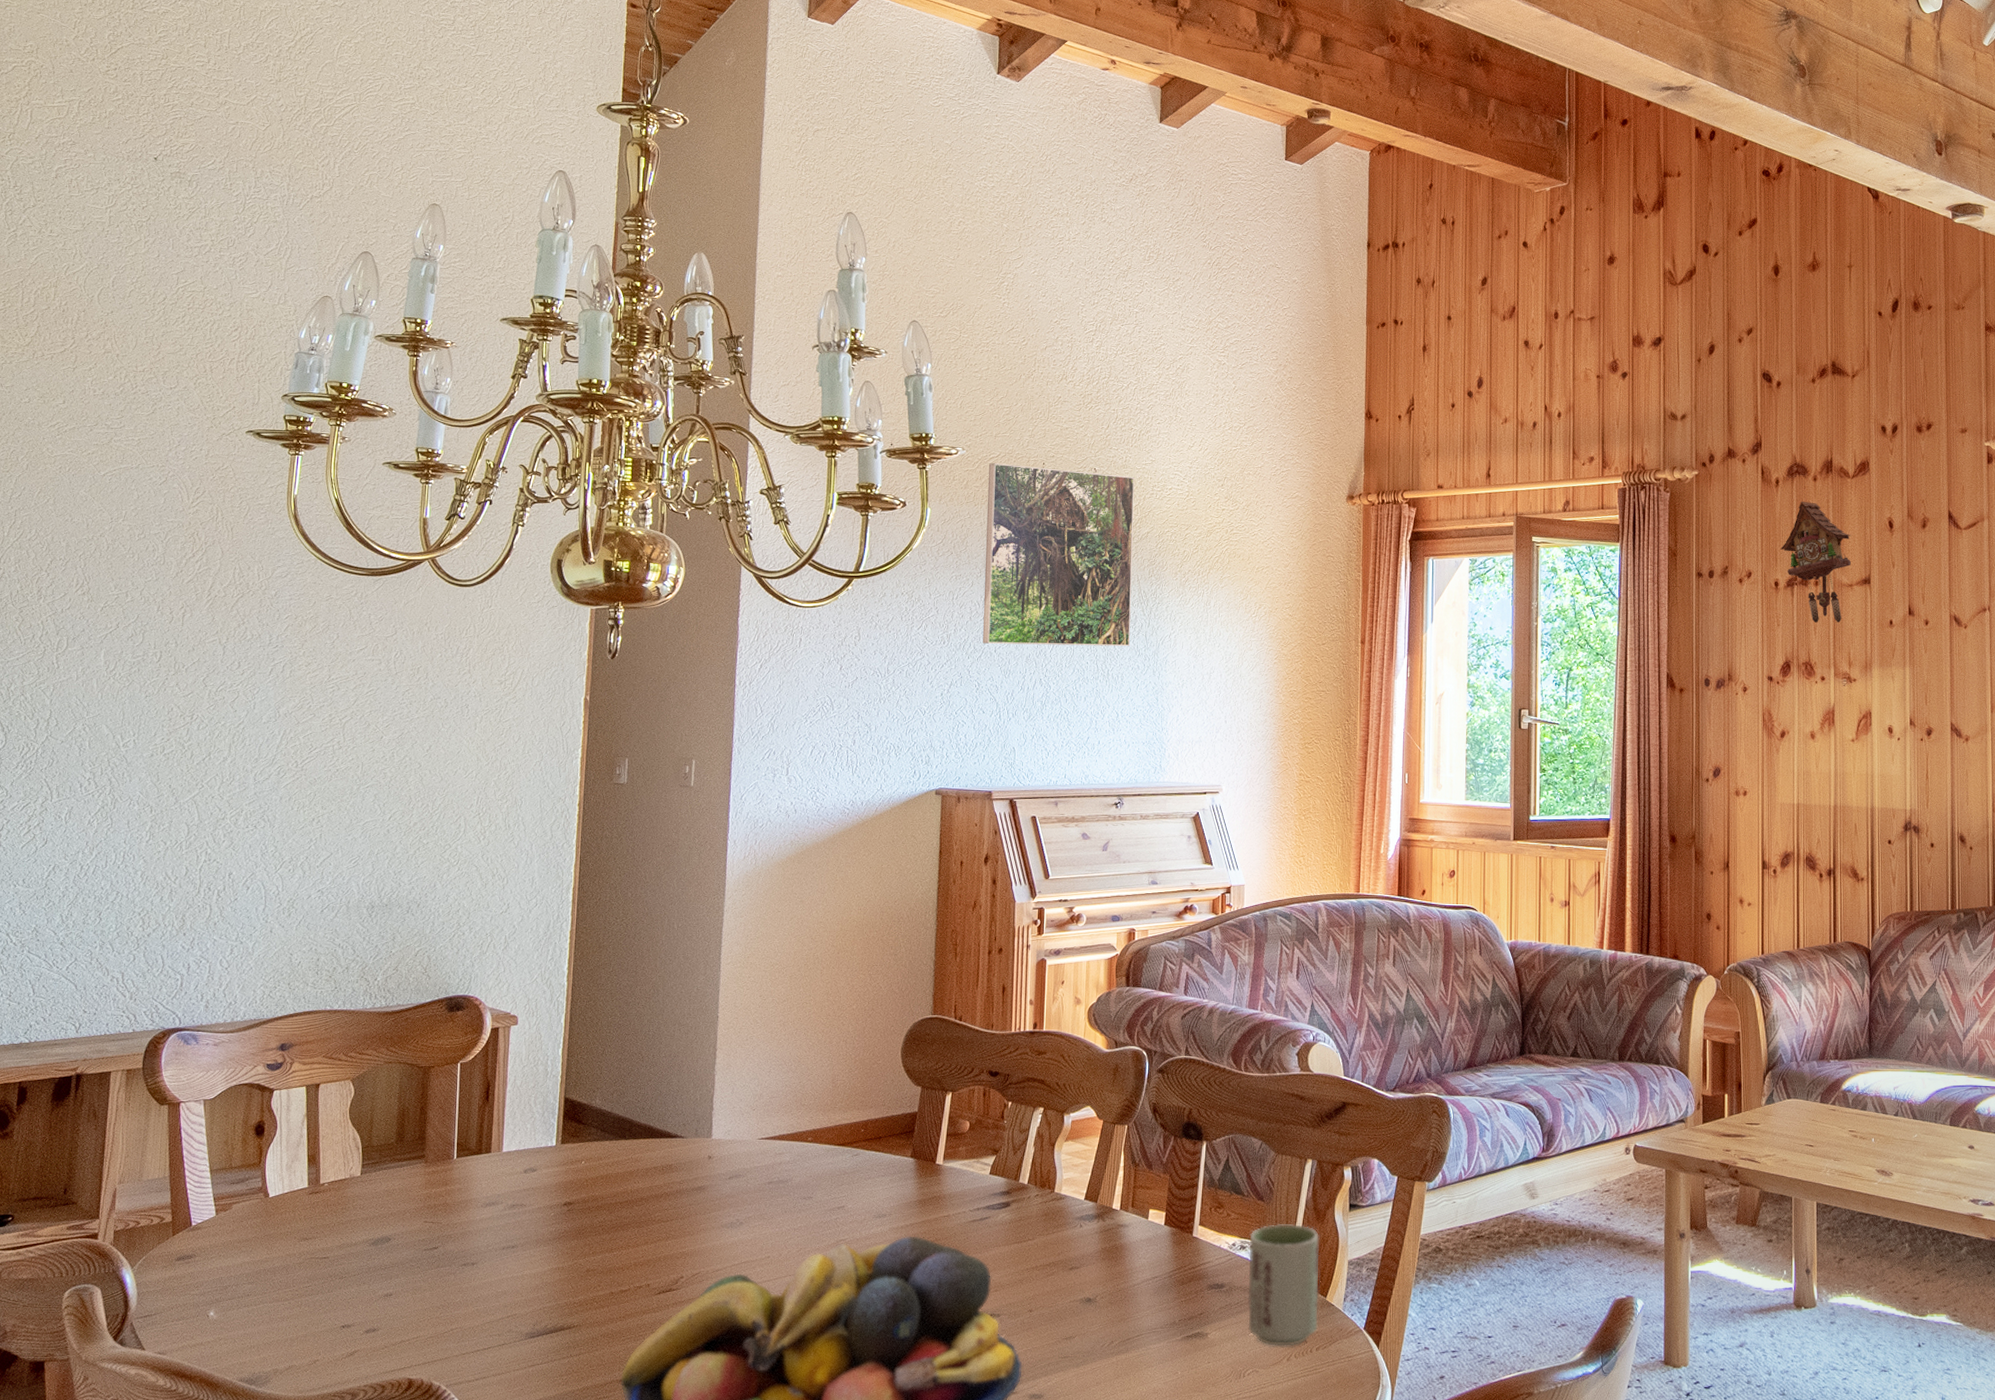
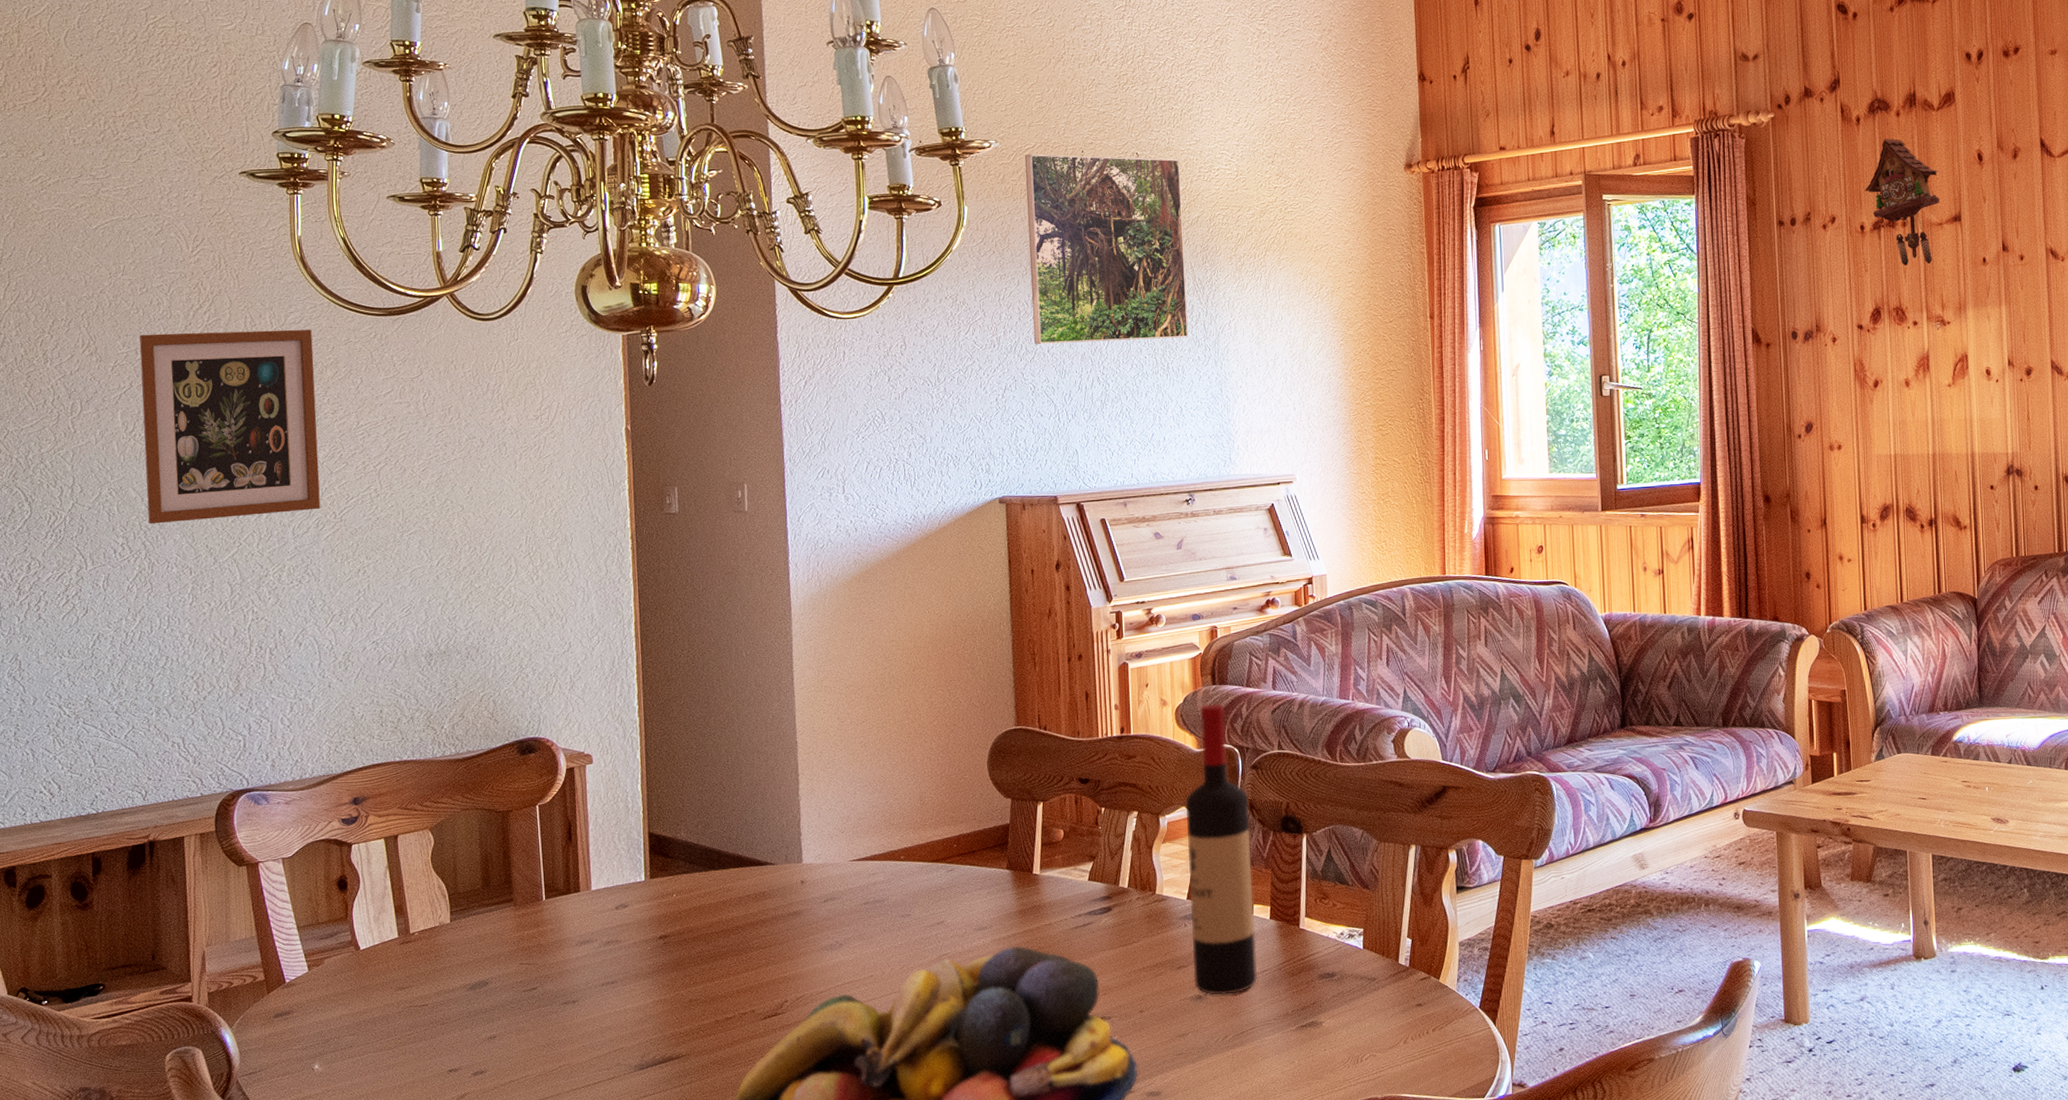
picture frame: none [117,578,296,762] -> present [139,329,321,524]
wine bottle: none [1085,1005,1153,1299] -> present [1185,703,1257,995]
cup: present [1248,1224,1320,1346] -> none [1357,909,1433,1030]

